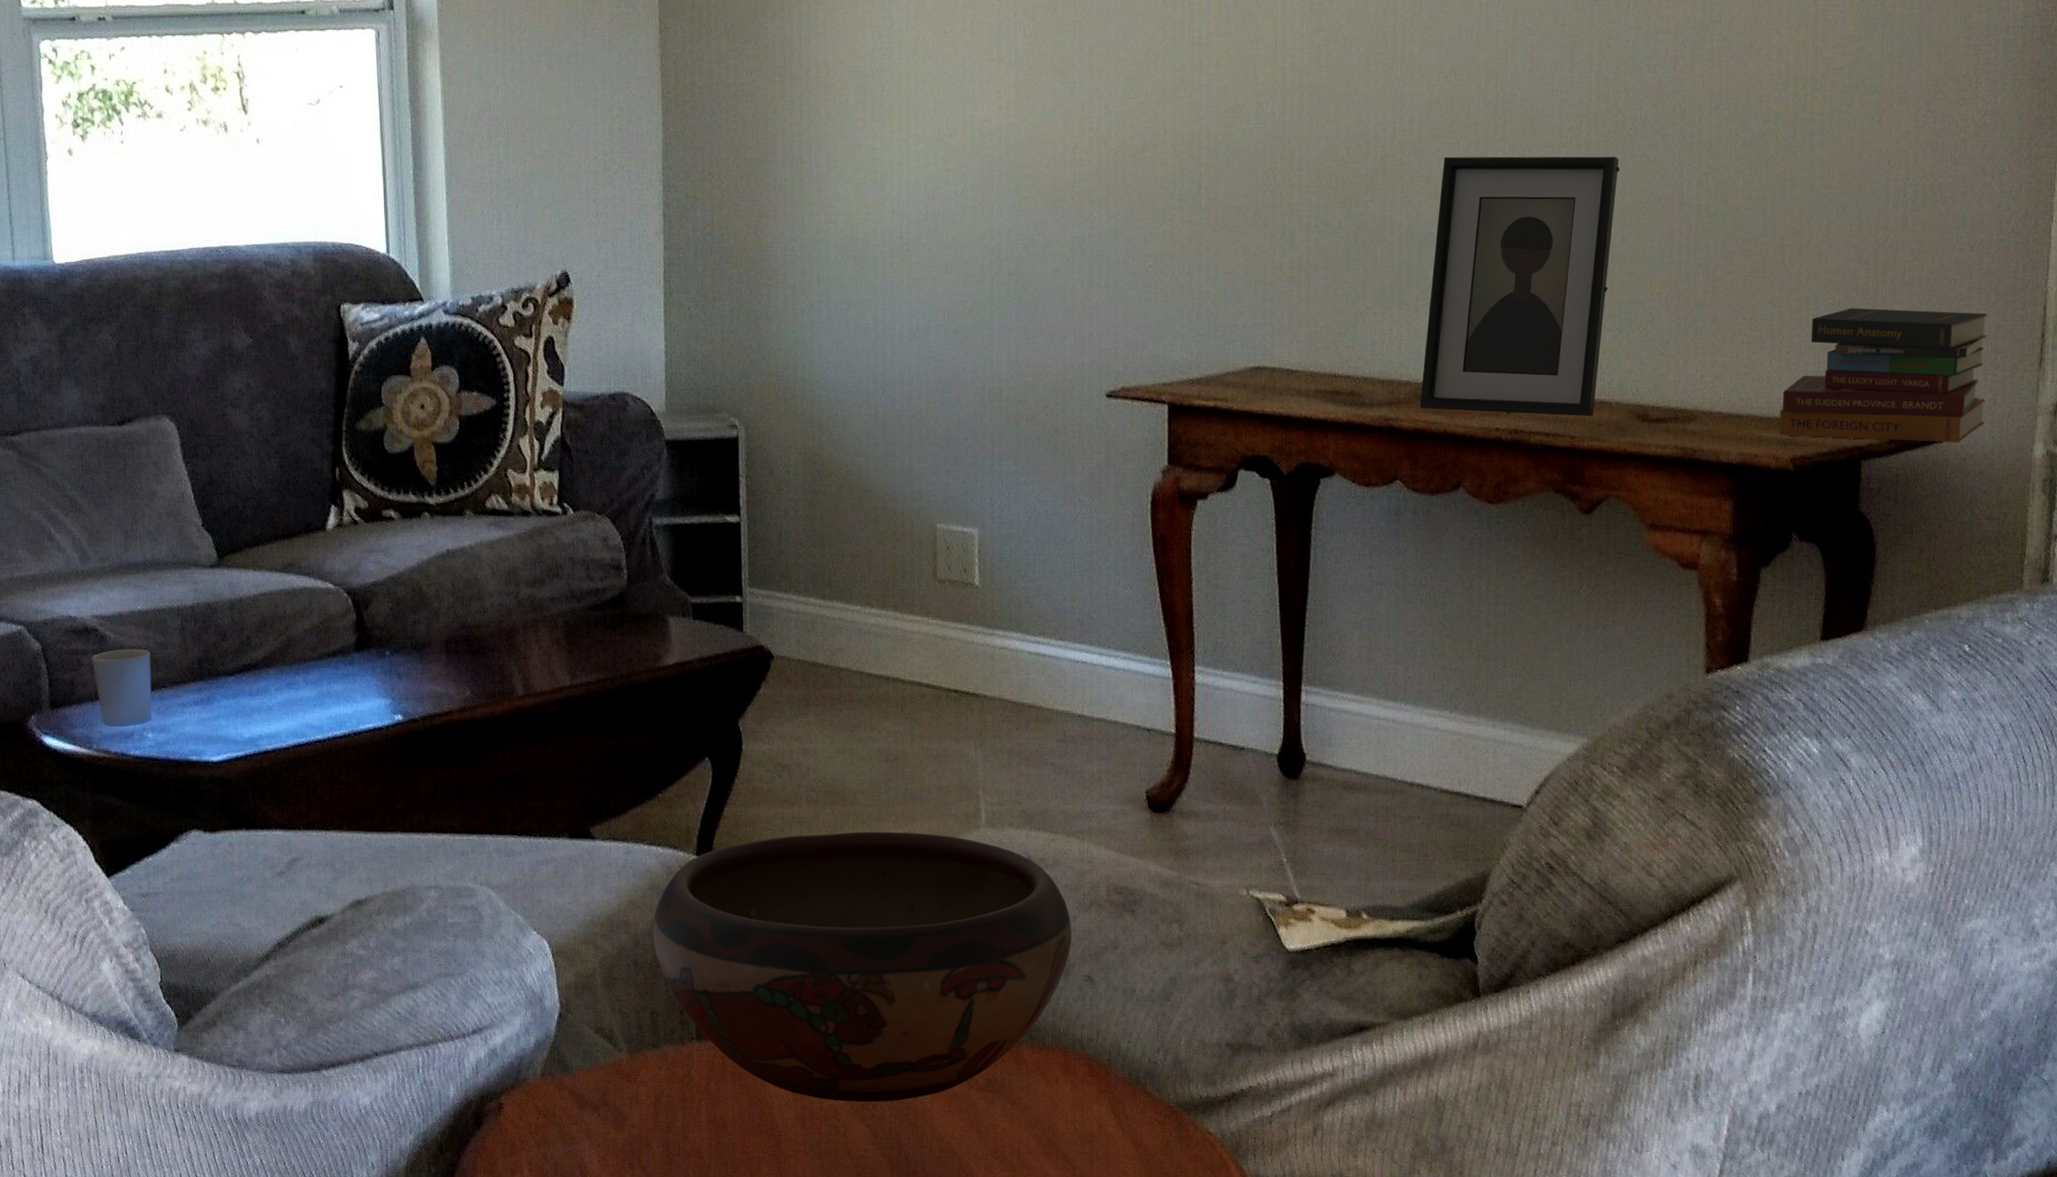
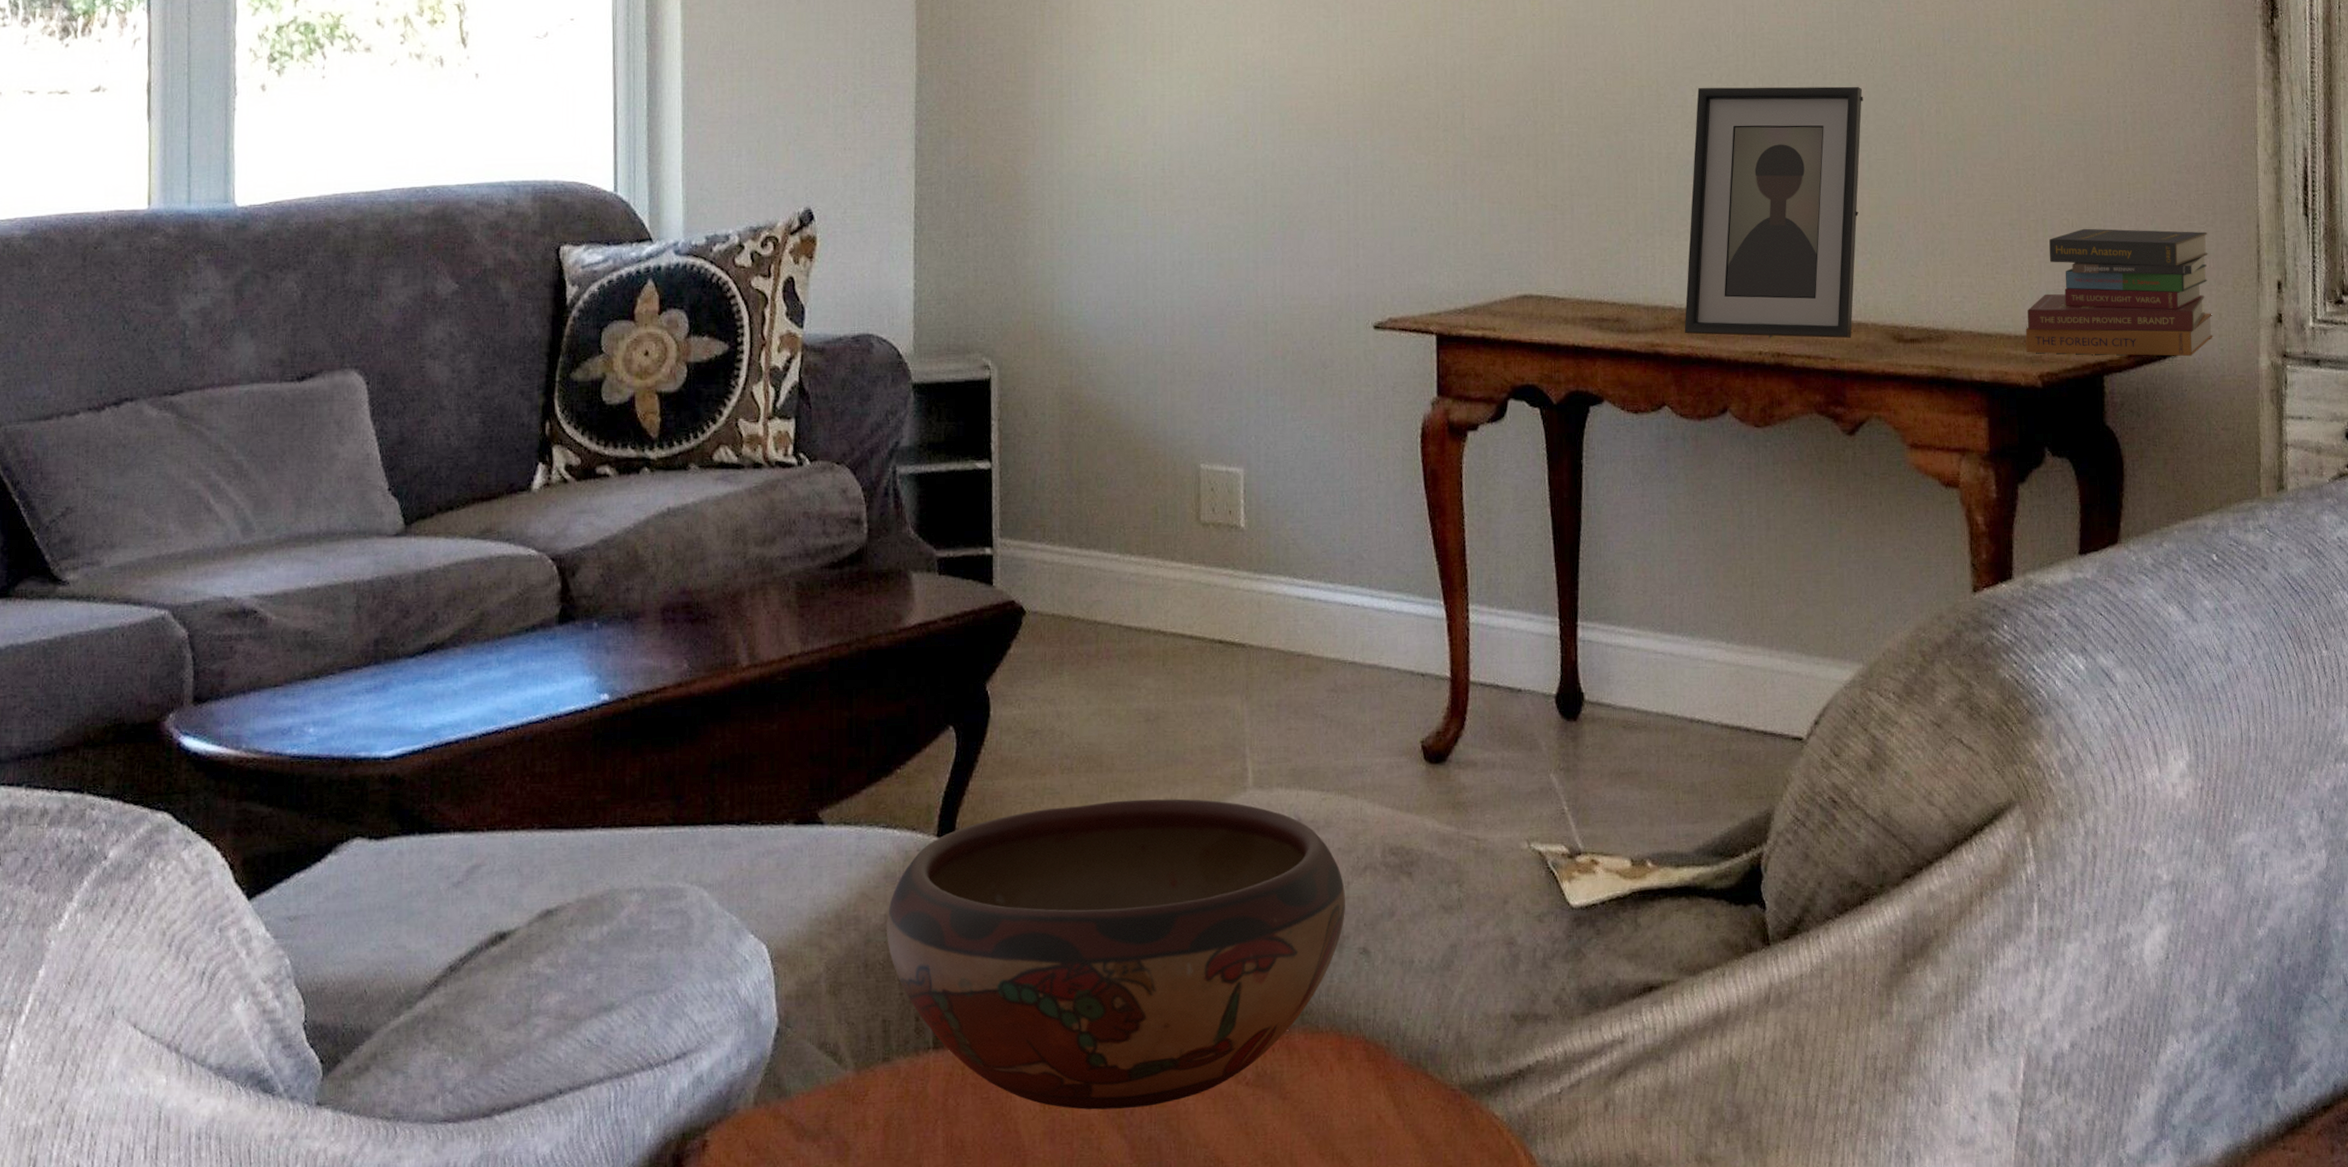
mug: present [91,649,152,727] -> none [247,631,318,723]

